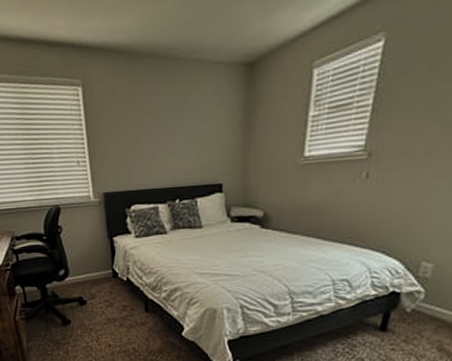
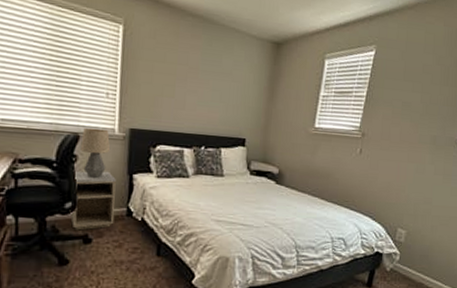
lamp: none [62,197,90,245] -> present [80,127,111,178]
nightstand: none [62,237,103,294] -> present [69,171,116,231]

